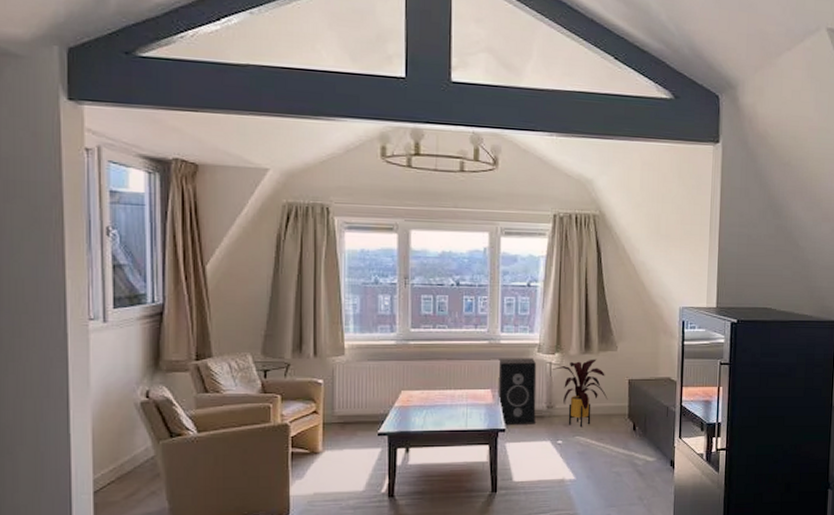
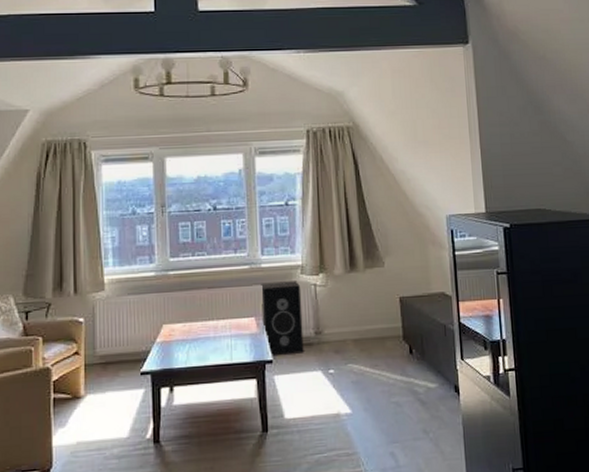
house plant: present [553,359,608,428] -> none [318,277,379,354]

